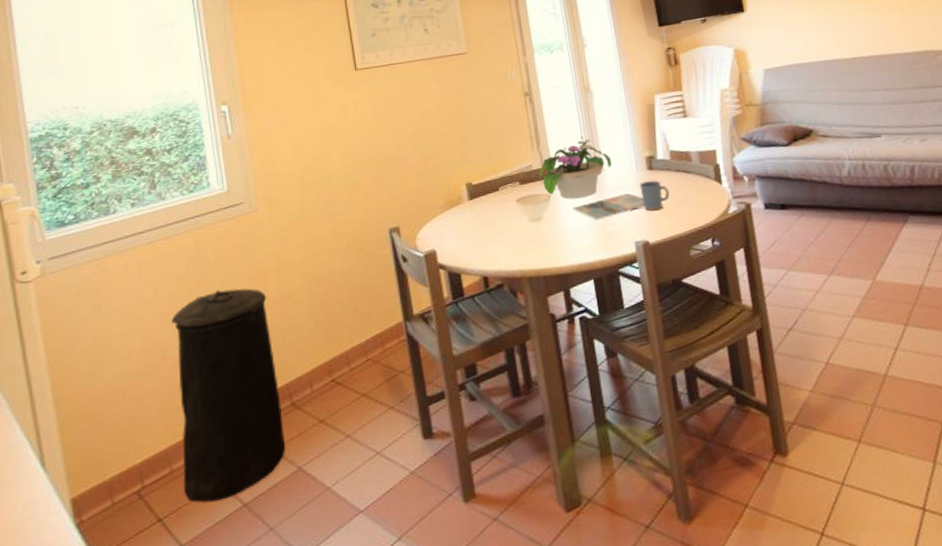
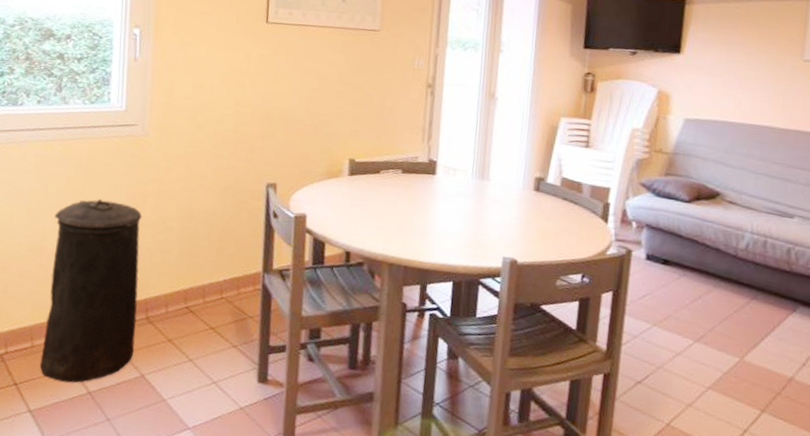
bowl: present [515,192,552,222] -> none [393,184,431,213]
potted flower: present [539,136,612,200] -> none [422,141,500,202]
magazine: present [572,192,645,220] -> none [448,207,523,227]
mug: present [639,180,670,211] -> none [521,201,551,233]

